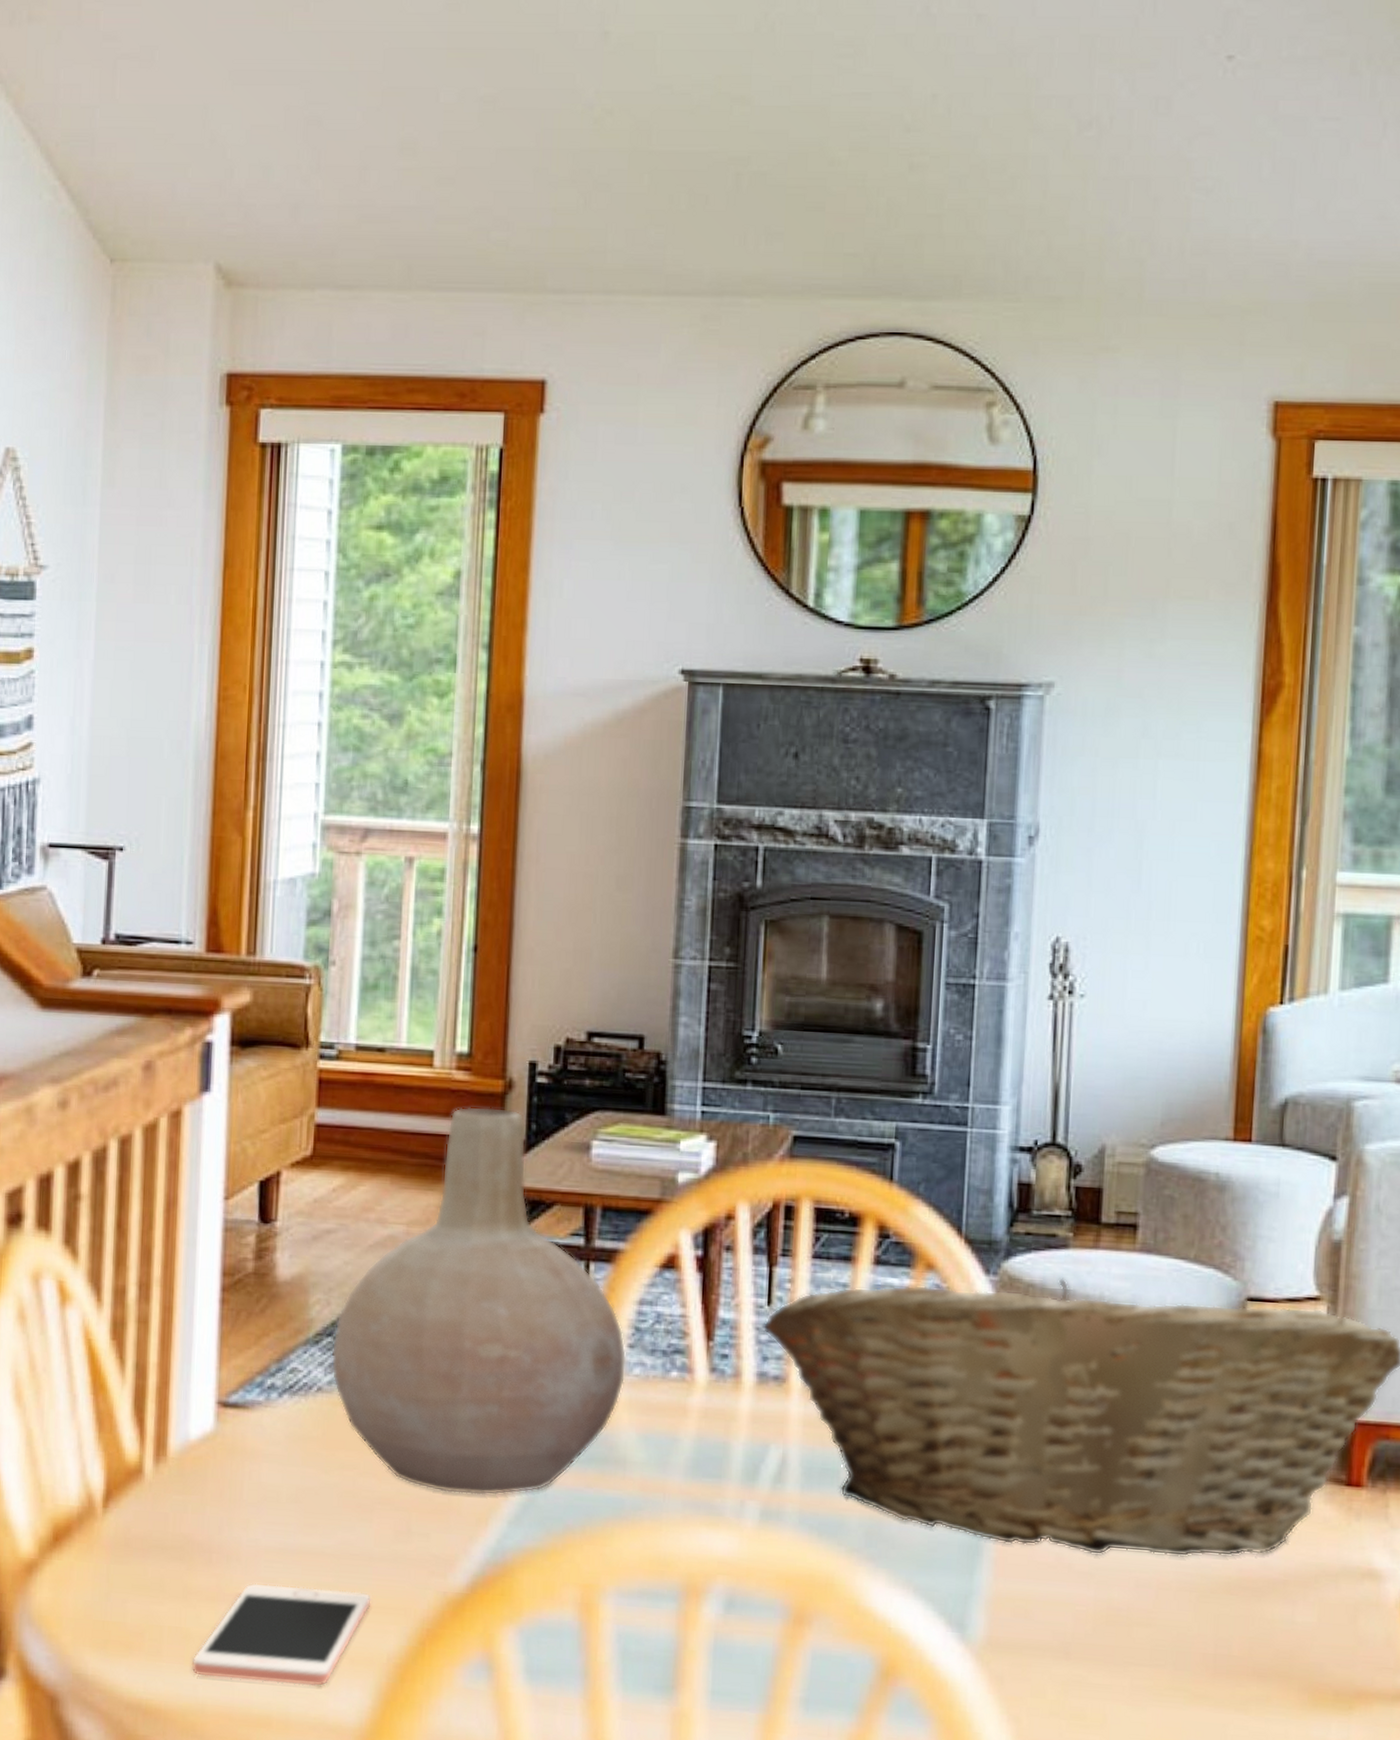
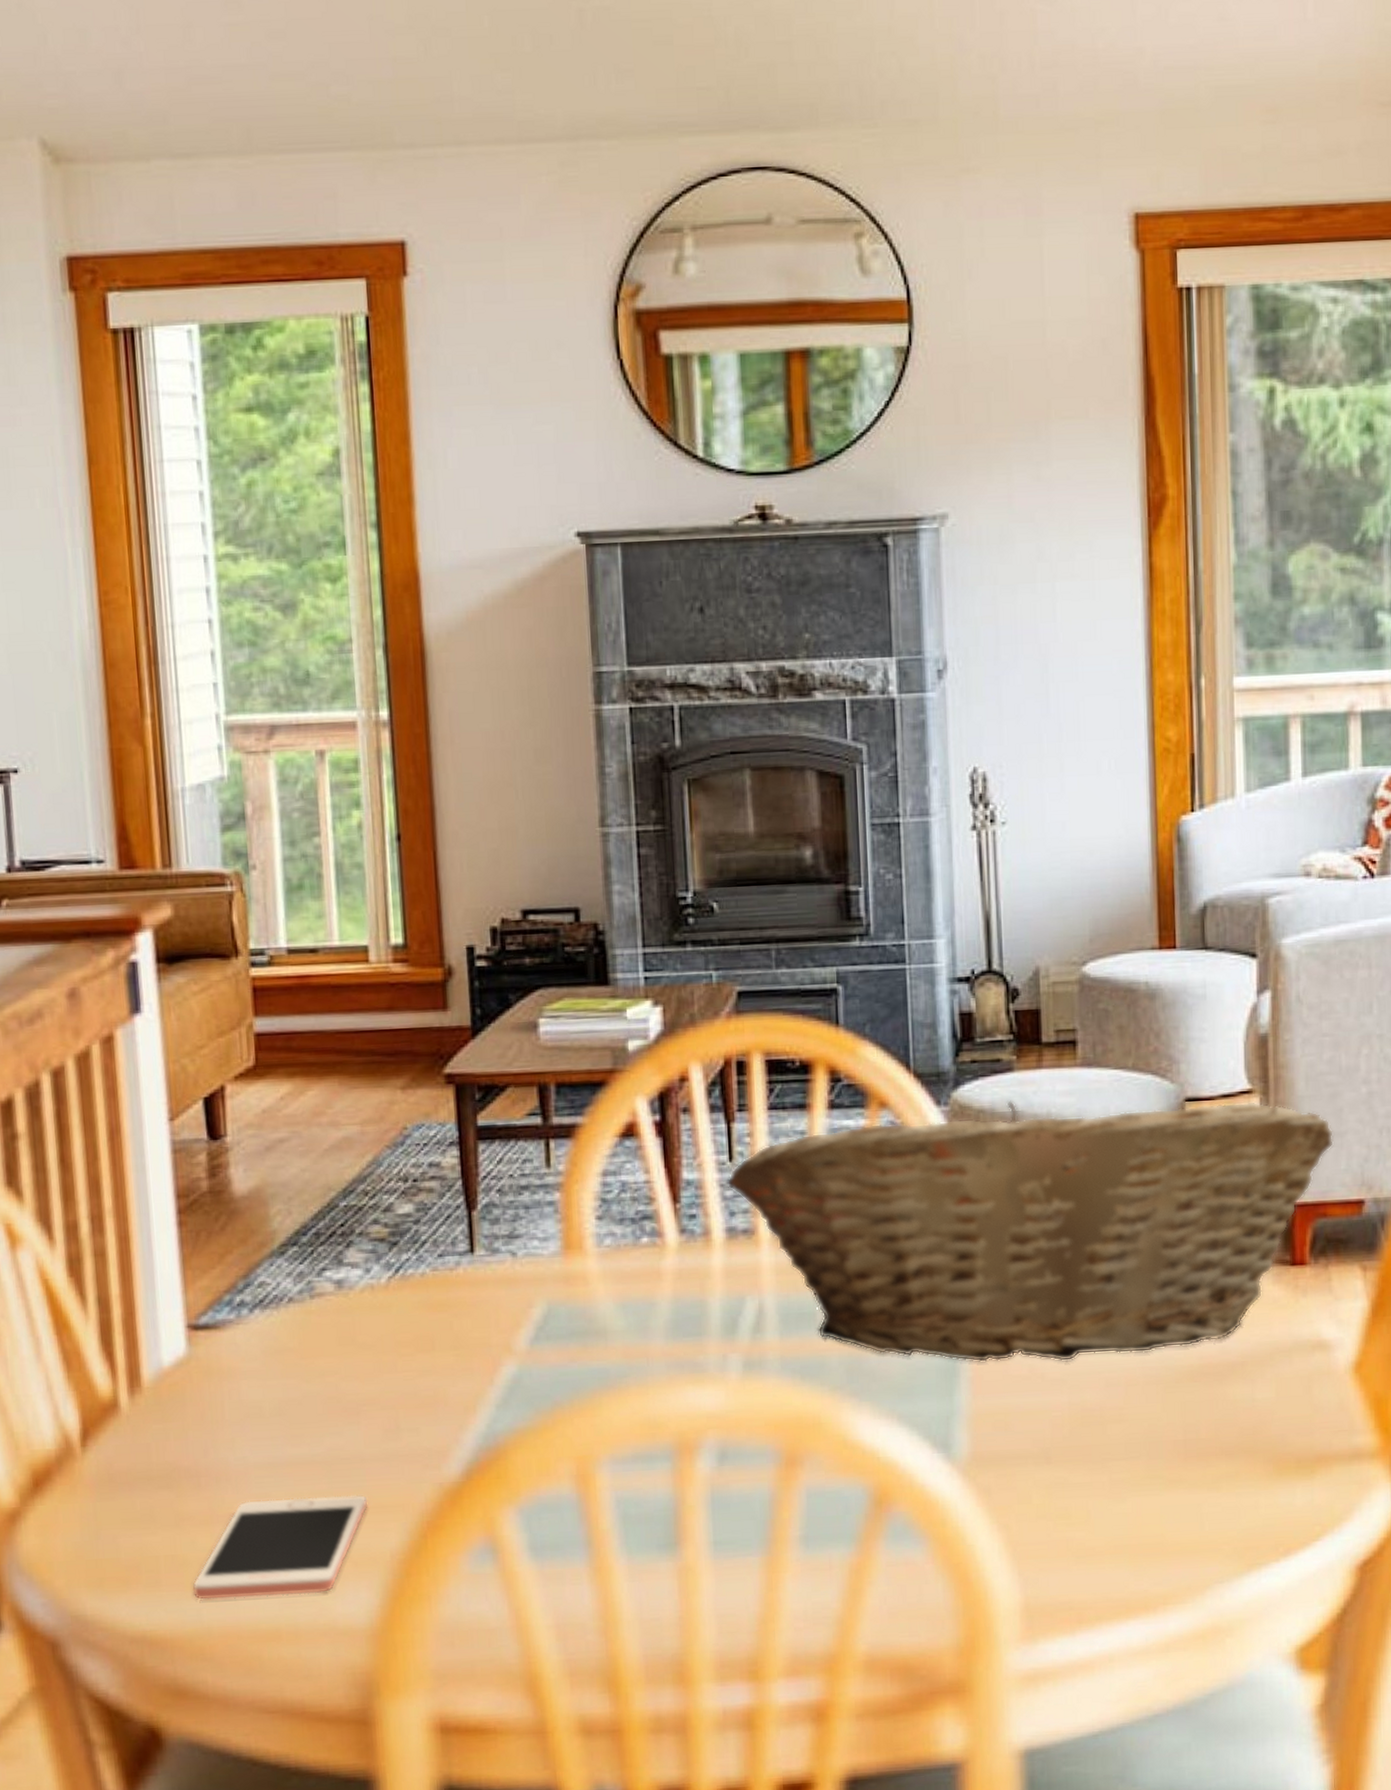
vase: present [331,1106,627,1496] -> none [298,995,598,1386]

